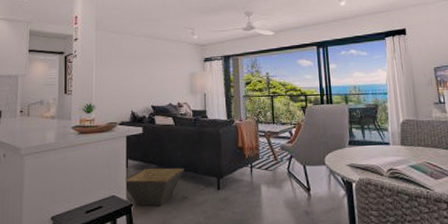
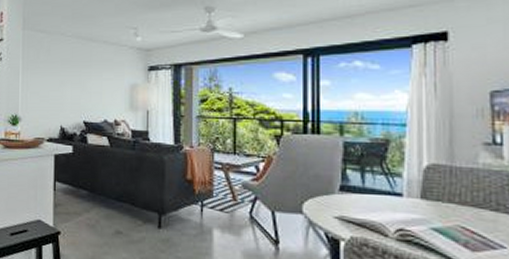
basket: present [126,167,184,206] -> none [52,193,119,237]

